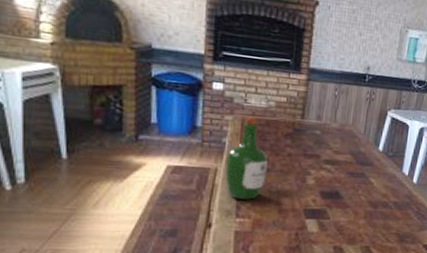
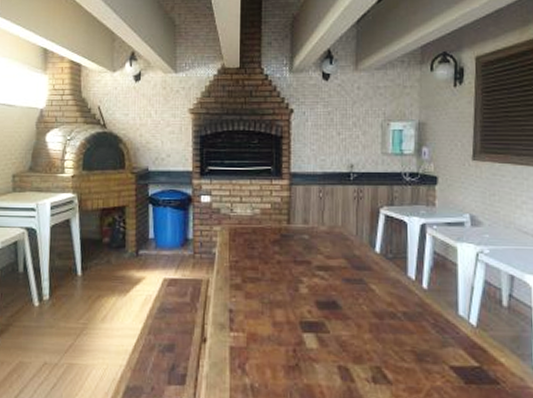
wine bottle: present [225,116,268,200] -> none [217,225,257,312]

